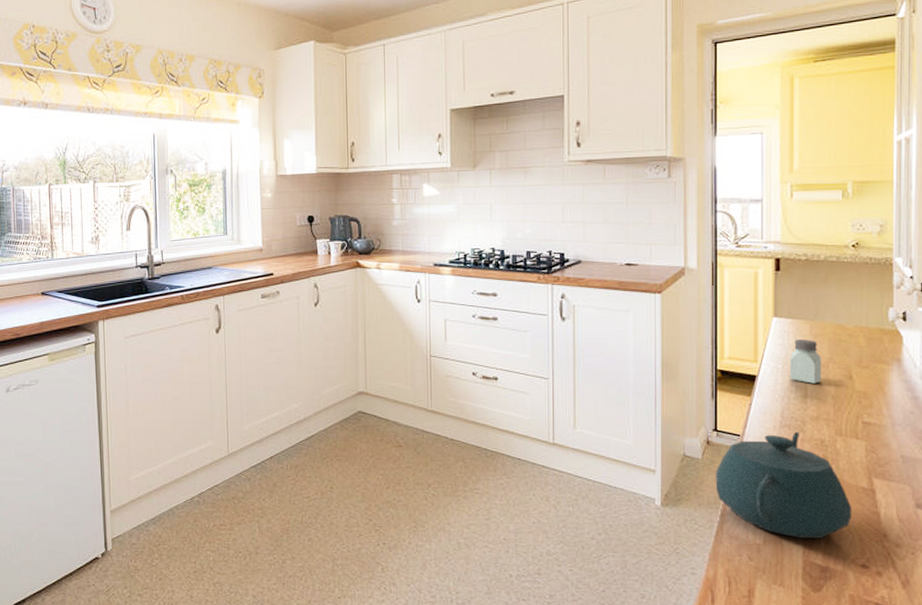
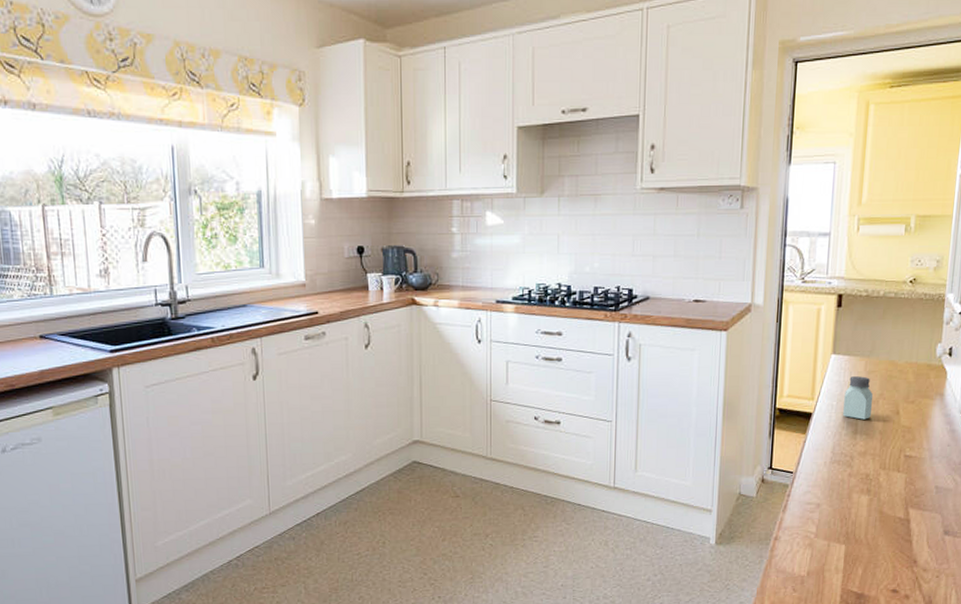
teapot: present [715,431,852,538] -> none [767,467,889,569]

